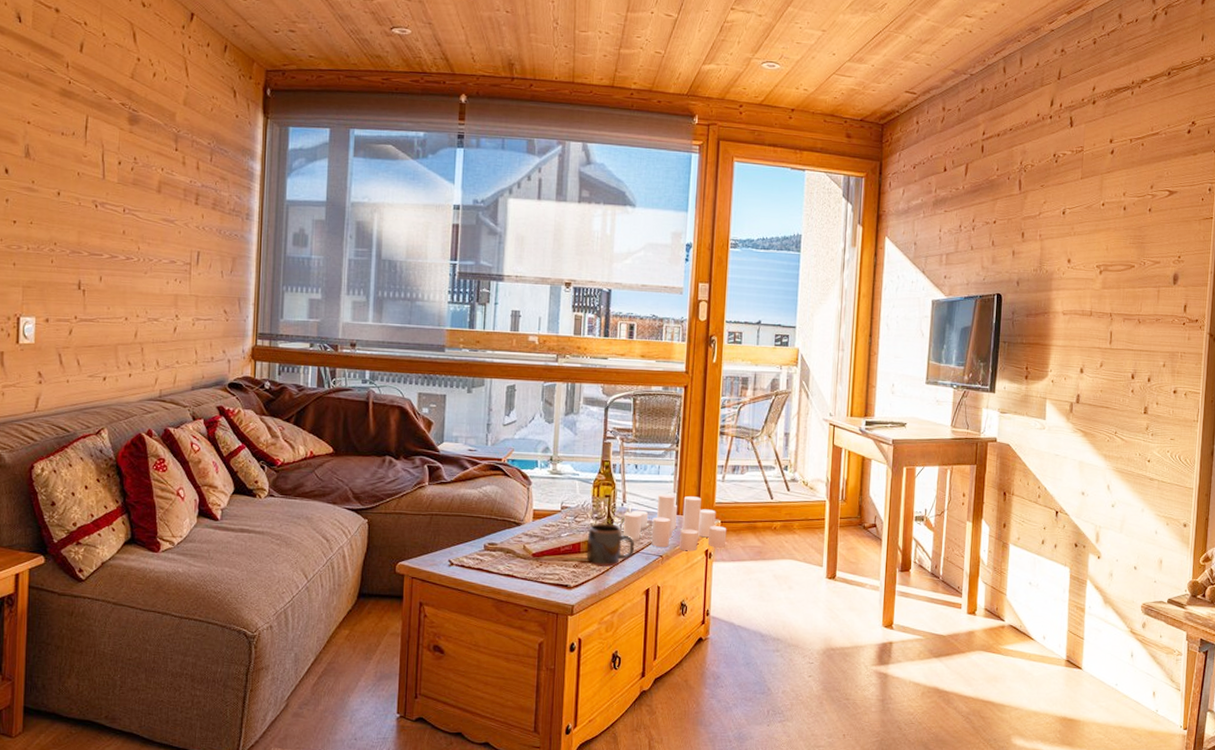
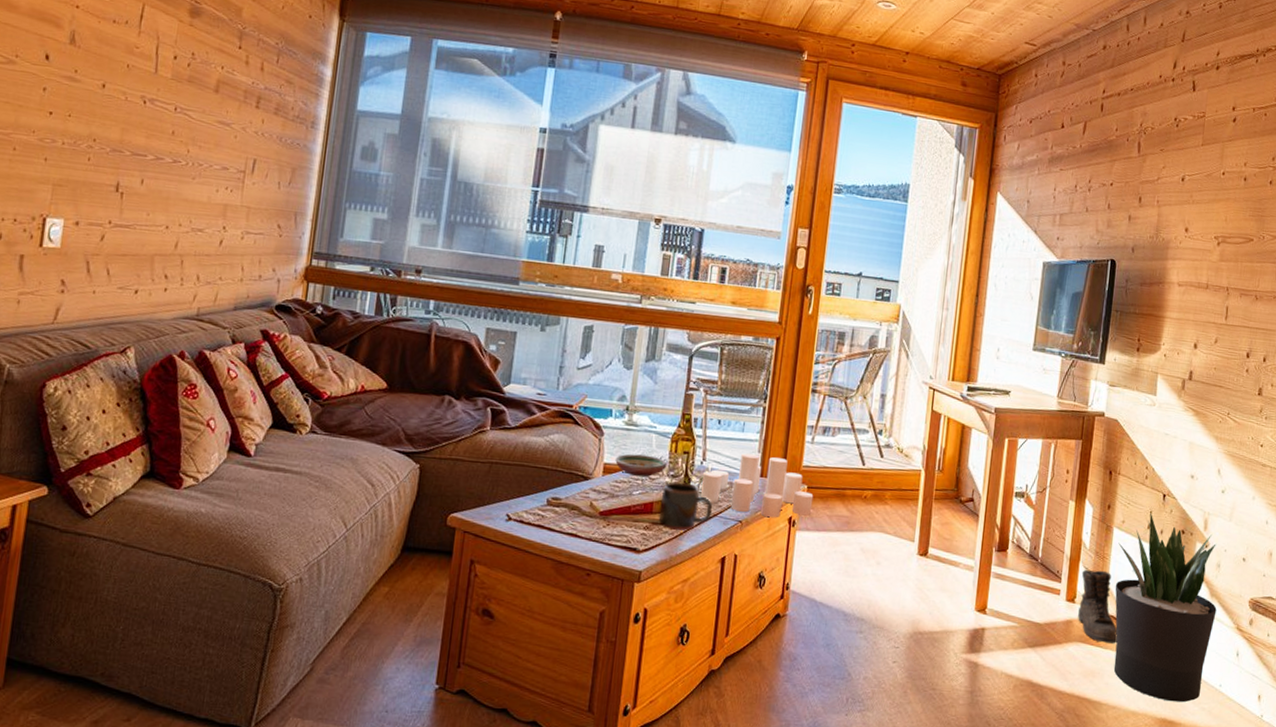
decorative bowl: none [543,500,590,521] -> present [615,453,666,478]
boot: none [979,584,1018,651] -> present [1078,569,1118,644]
planter: none [1013,529,1111,702] -> present [1113,513,1217,703]

